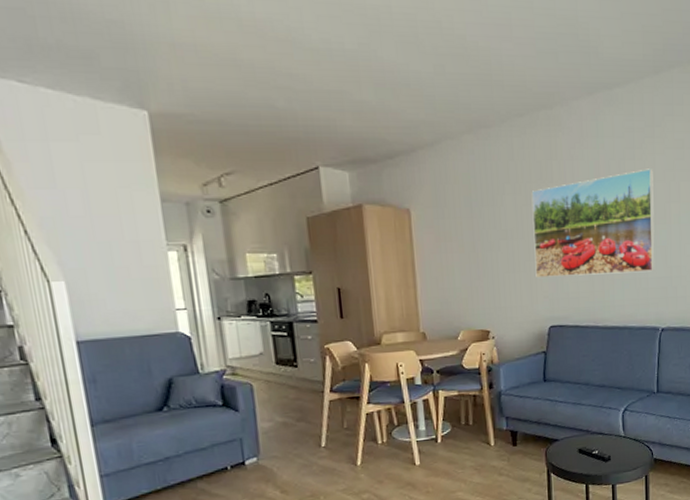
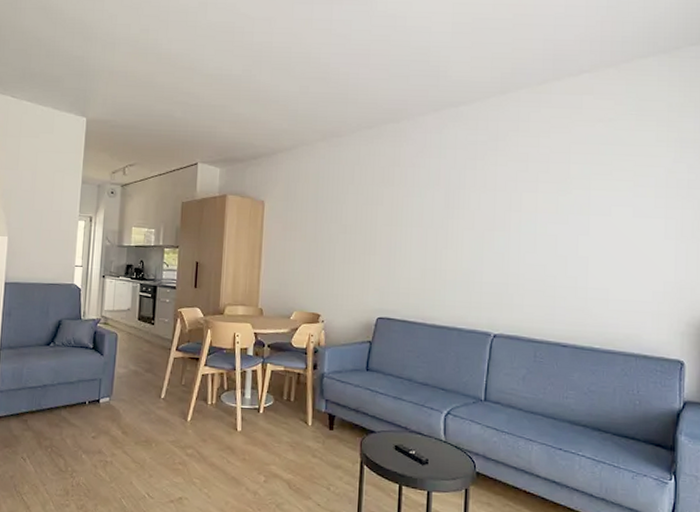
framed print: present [531,169,655,278] -> none [369,178,494,277]

